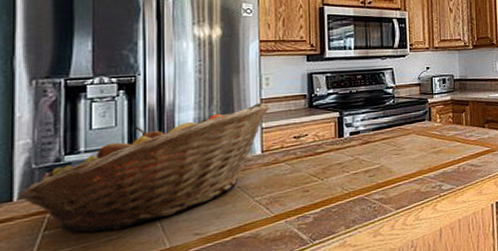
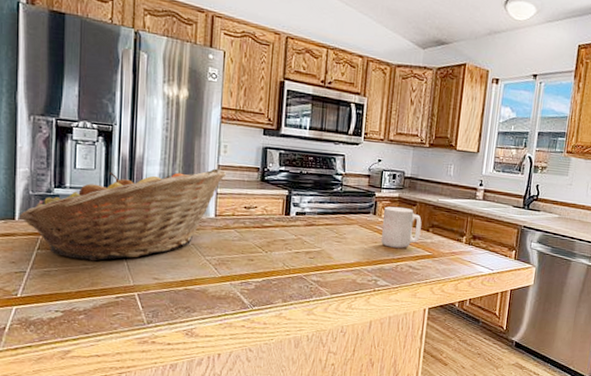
mug: none [439,108,477,150] -> present [381,206,422,248]

